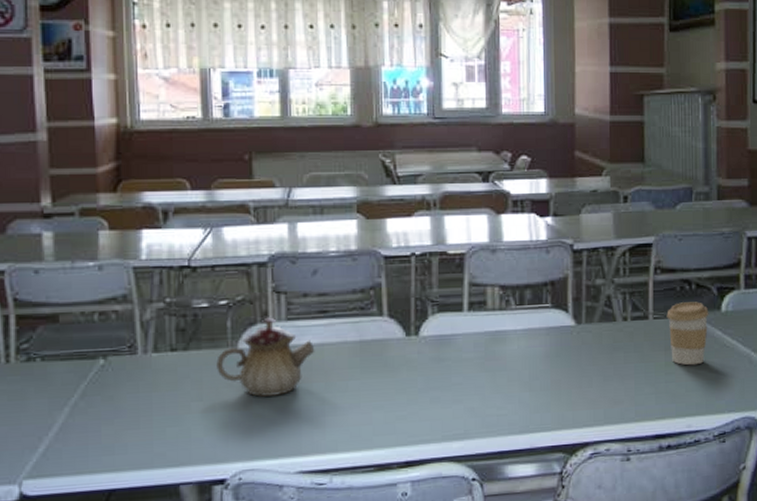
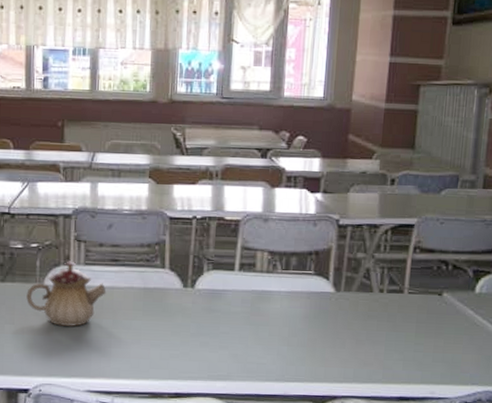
coffee cup: present [666,302,709,366] -> none [421,281,463,339]

